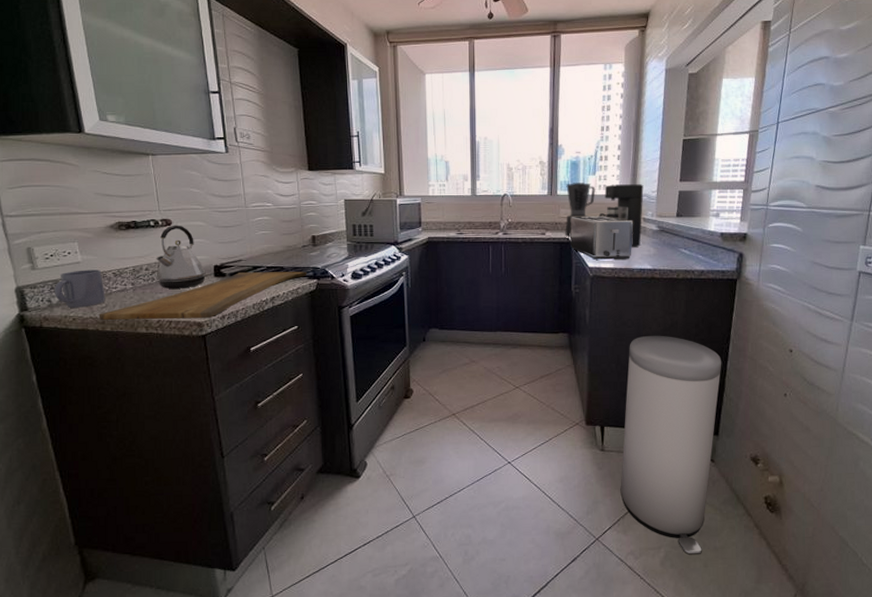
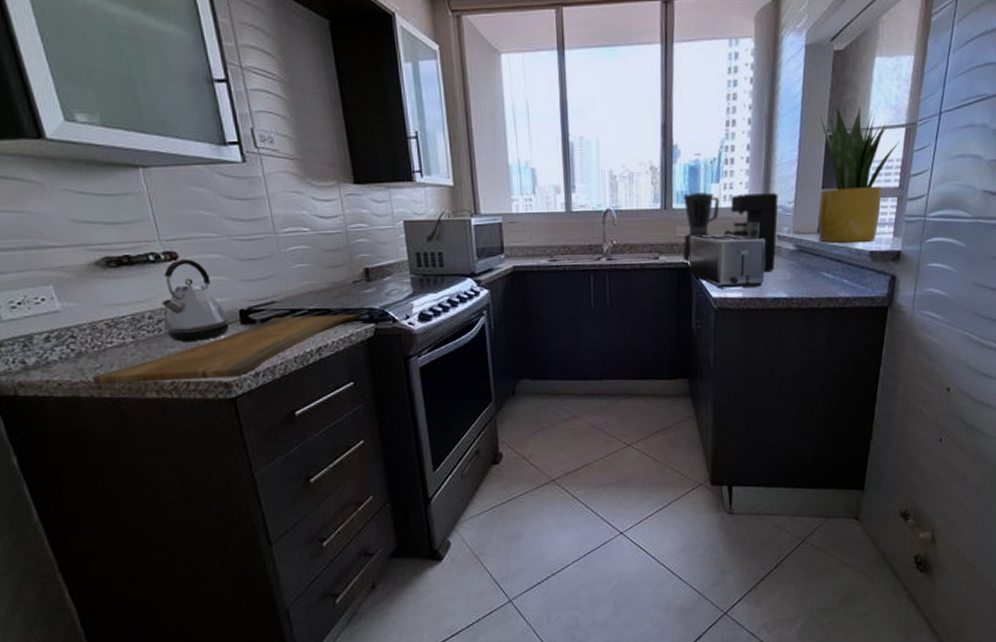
mug: present [55,269,105,308] -> none [28,319,99,370]
pedal bin: present [620,335,722,556] -> none [751,376,869,625]
planter: none [677,117,744,225] -> present [818,106,899,243]

